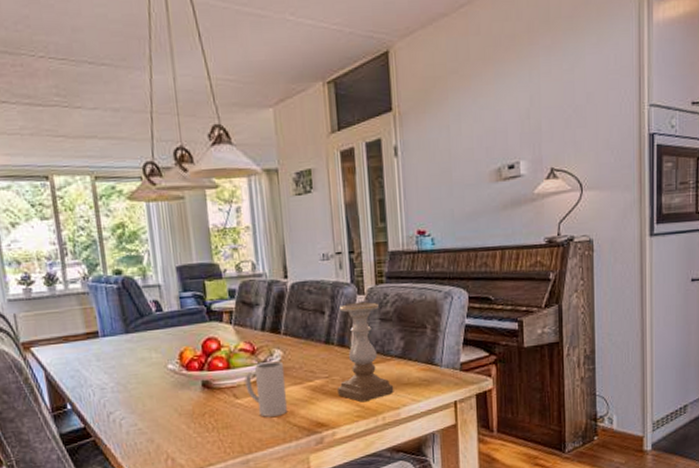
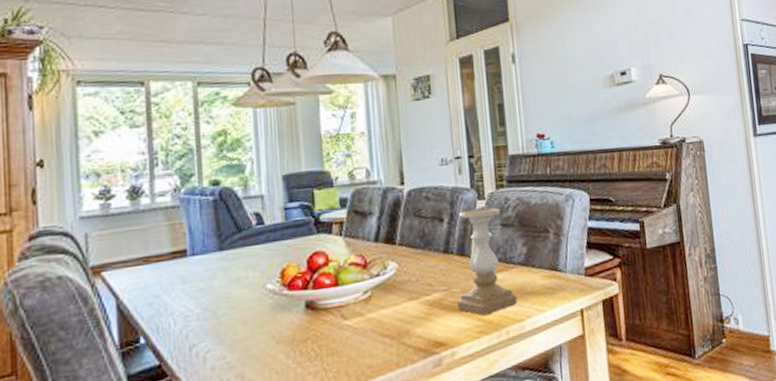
mug: present [245,361,288,417] -> none [354,274,403,339]

